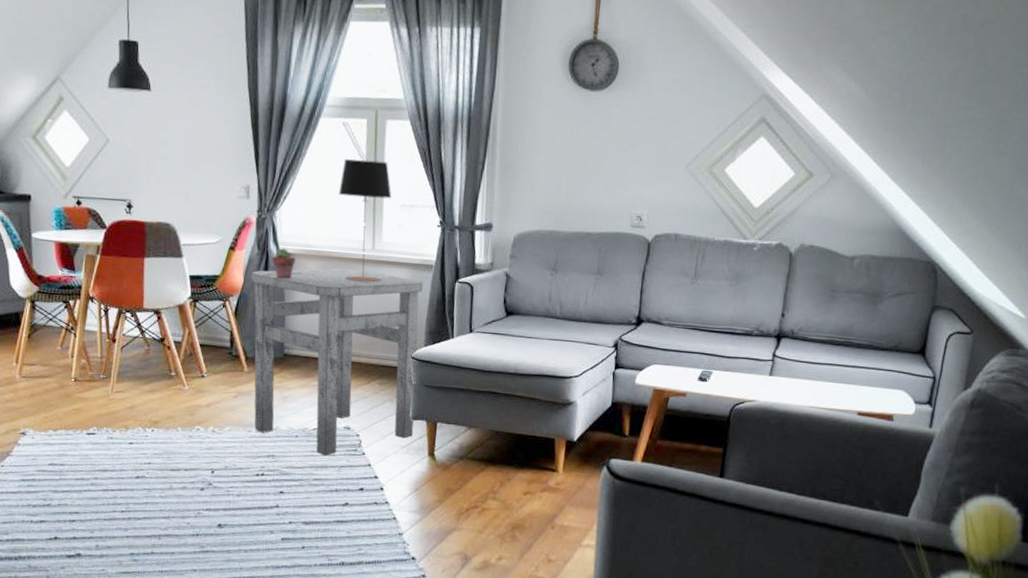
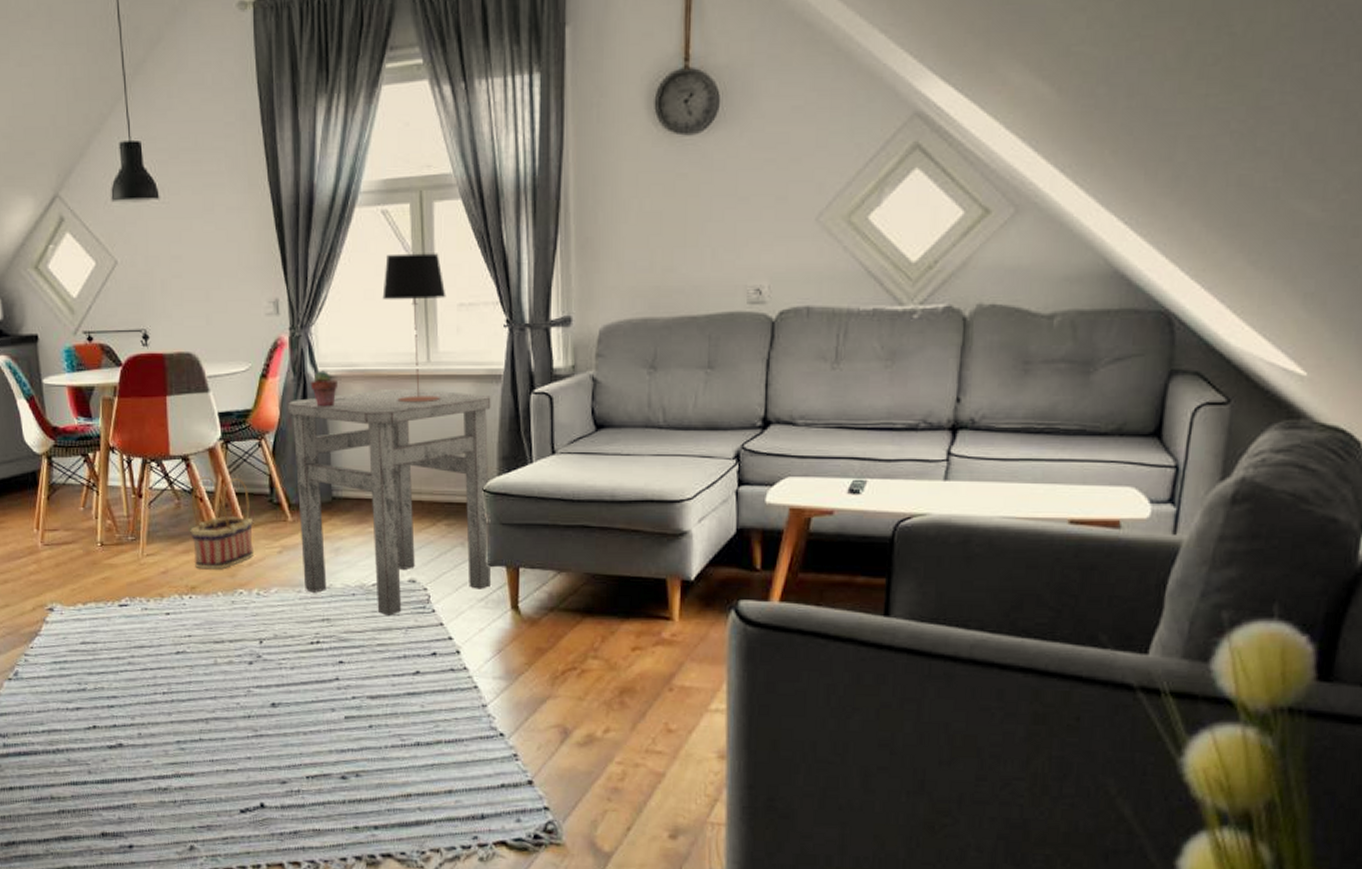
basket: none [157,328,213,408] -> present [190,475,253,570]

